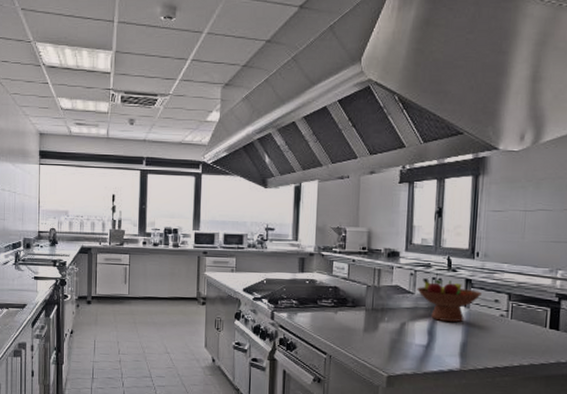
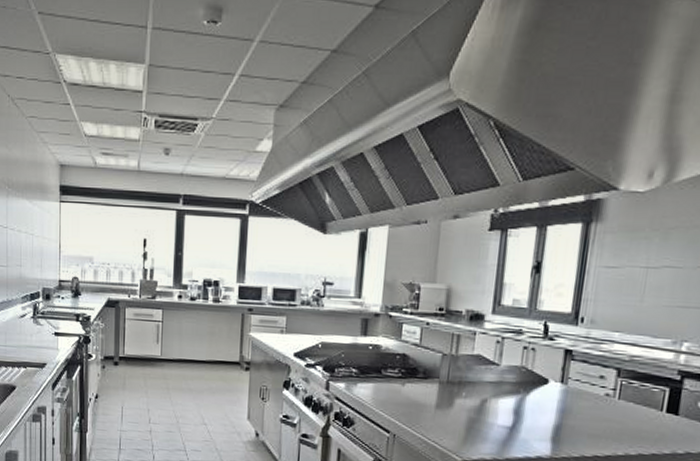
fruit bowl: present [417,278,482,323] -> none [504,347,584,401]

